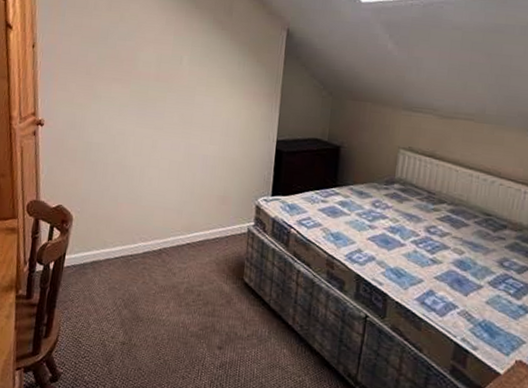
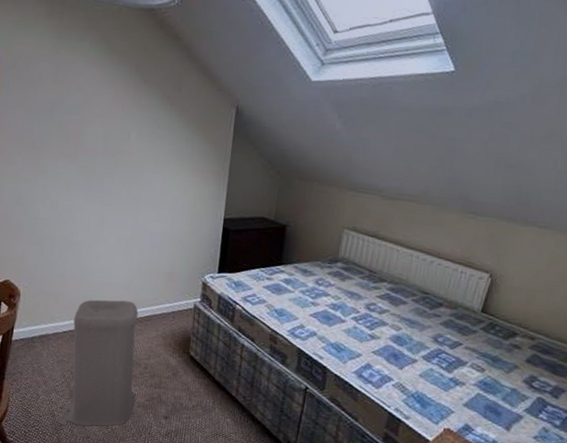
laundry basket: none [109,224,191,358] -> present [58,299,138,427]

